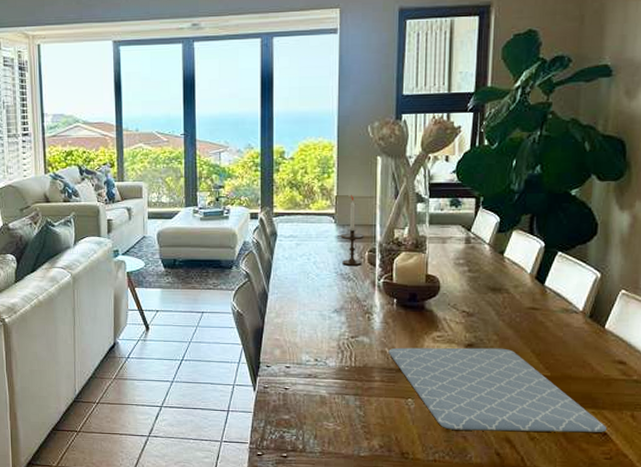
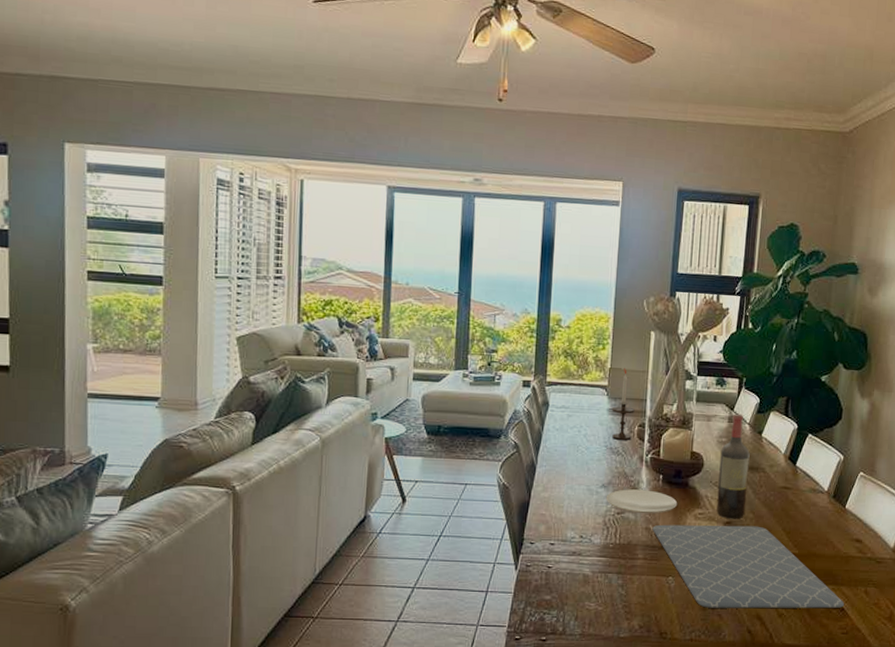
plate: none [339,313,414,338] -> present [606,489,678,514]
wine bottle: none [456,234,491,340] -> present [716,413,750,518]

